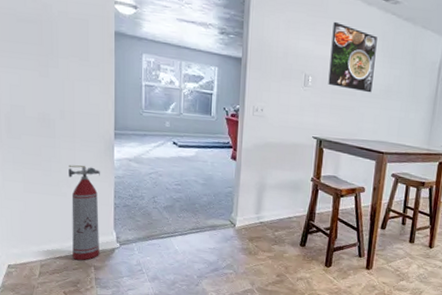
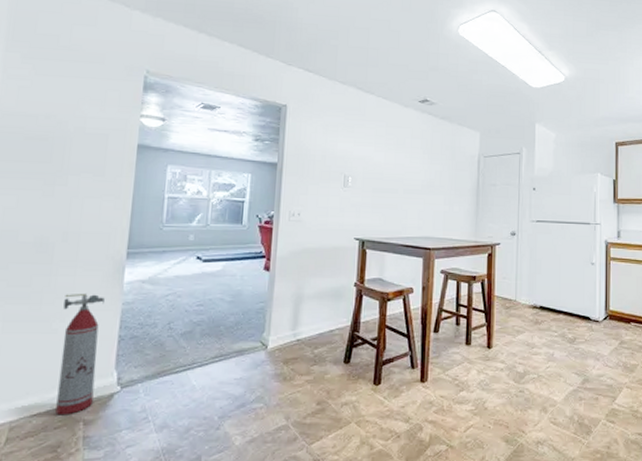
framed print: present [328,21,377,93] -> none [369,123,416,189]

